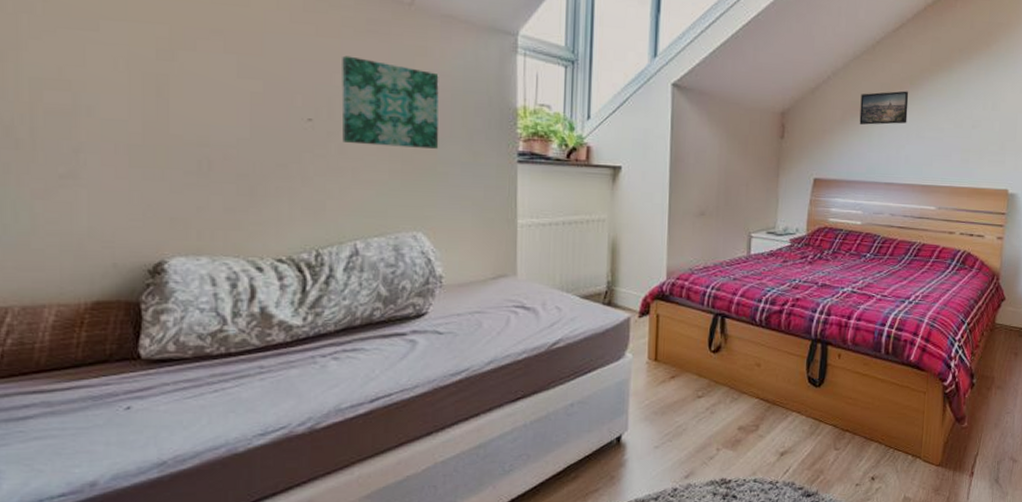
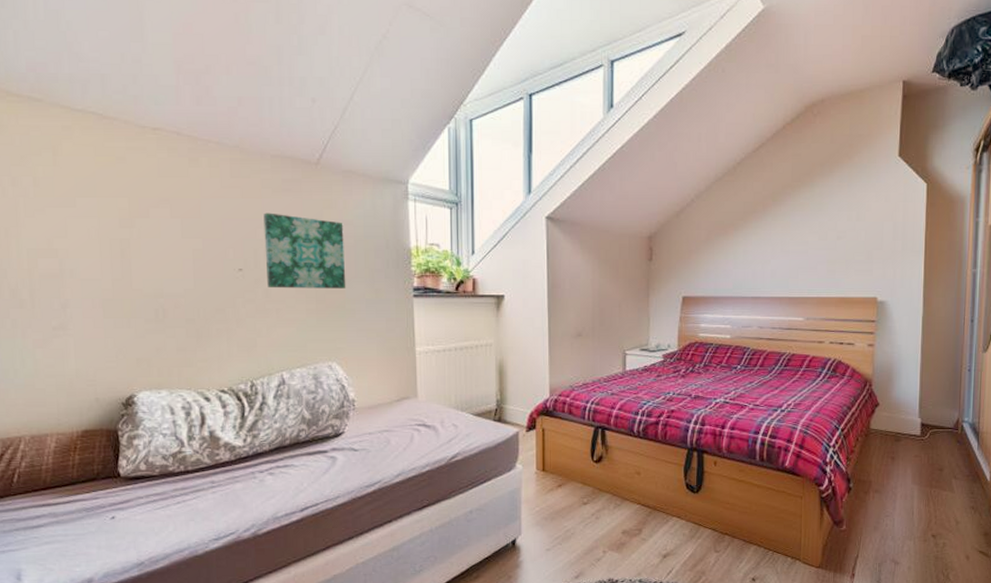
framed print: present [859,90,909,125] -> none [724,208,772,243]

